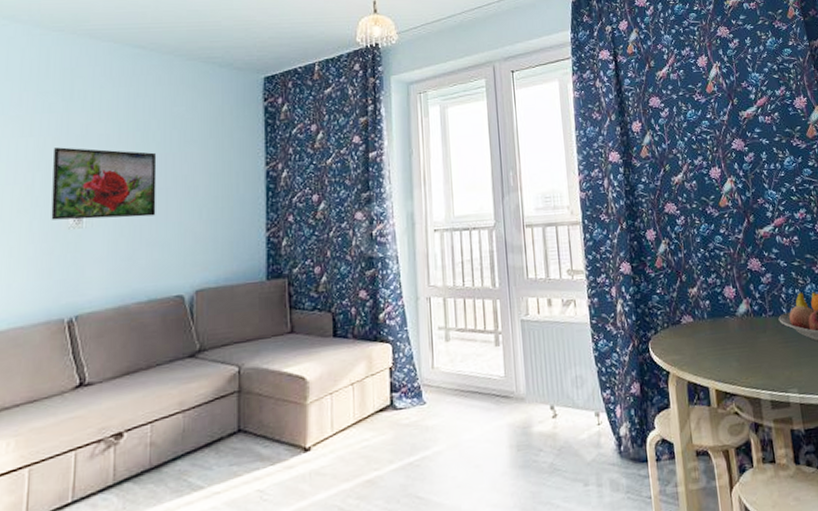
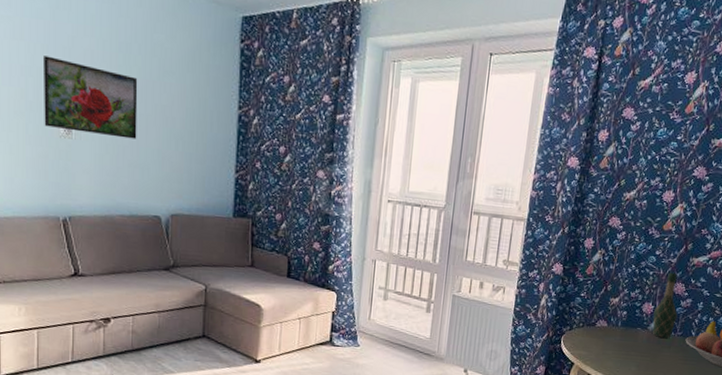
wine bottle: none [736,248,763,322] -> present [652,272,678,338]

